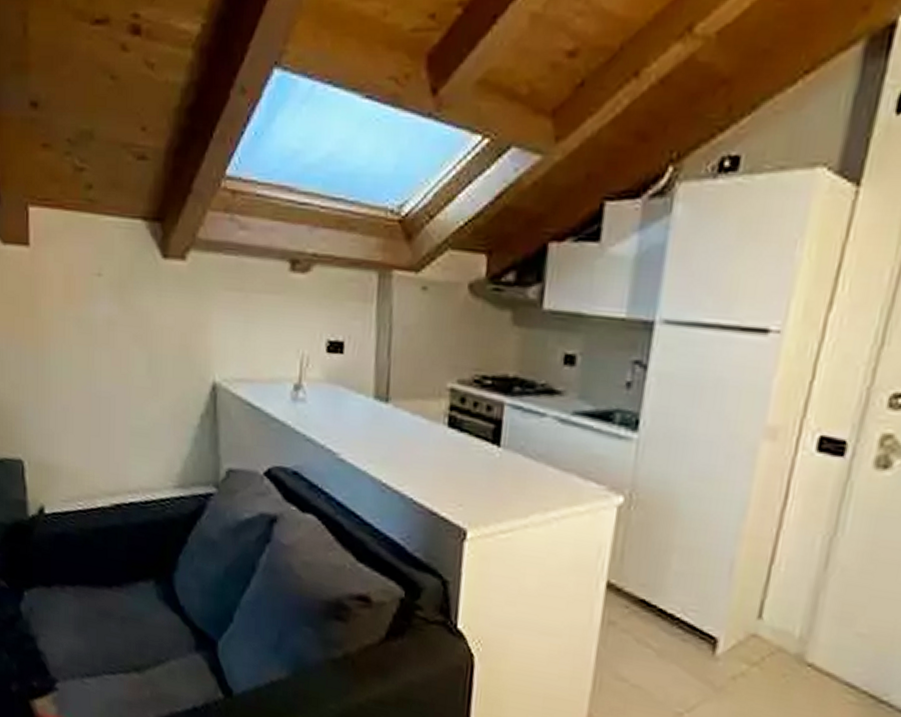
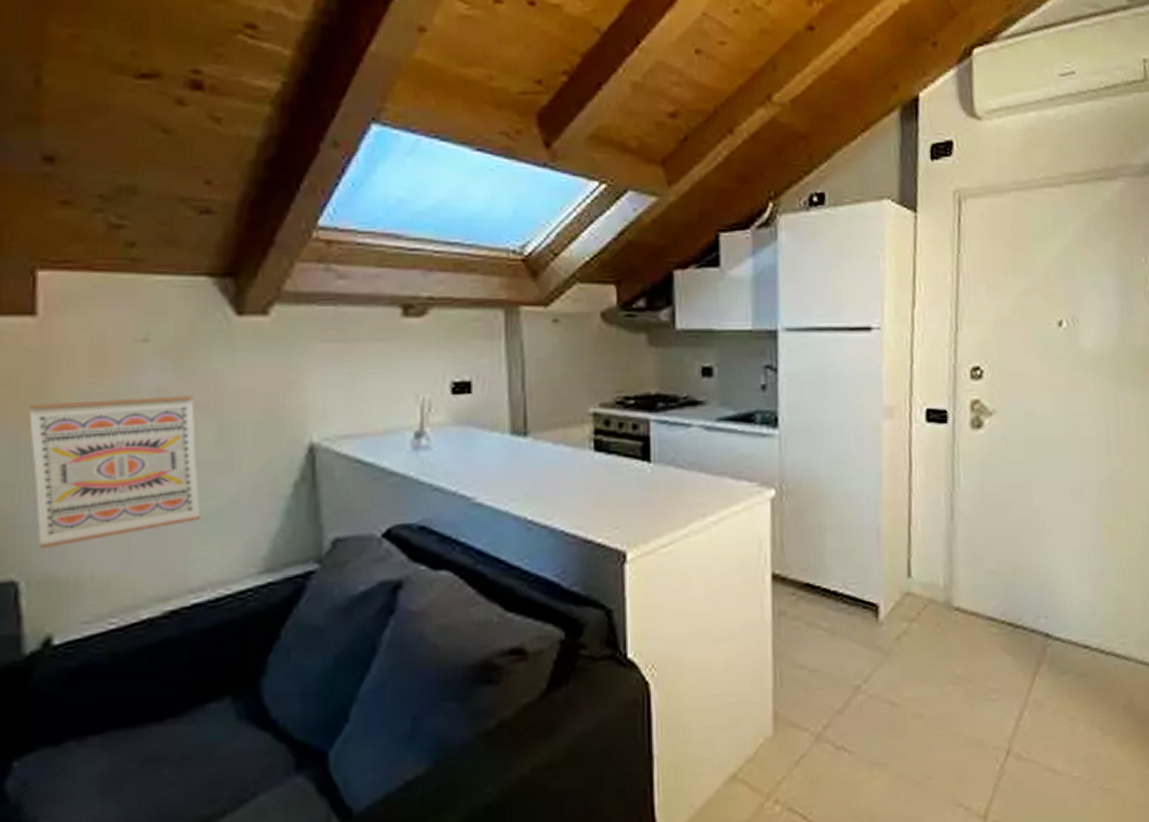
wall art: none [27,320,136,439] -> present [29,395,201,548]

